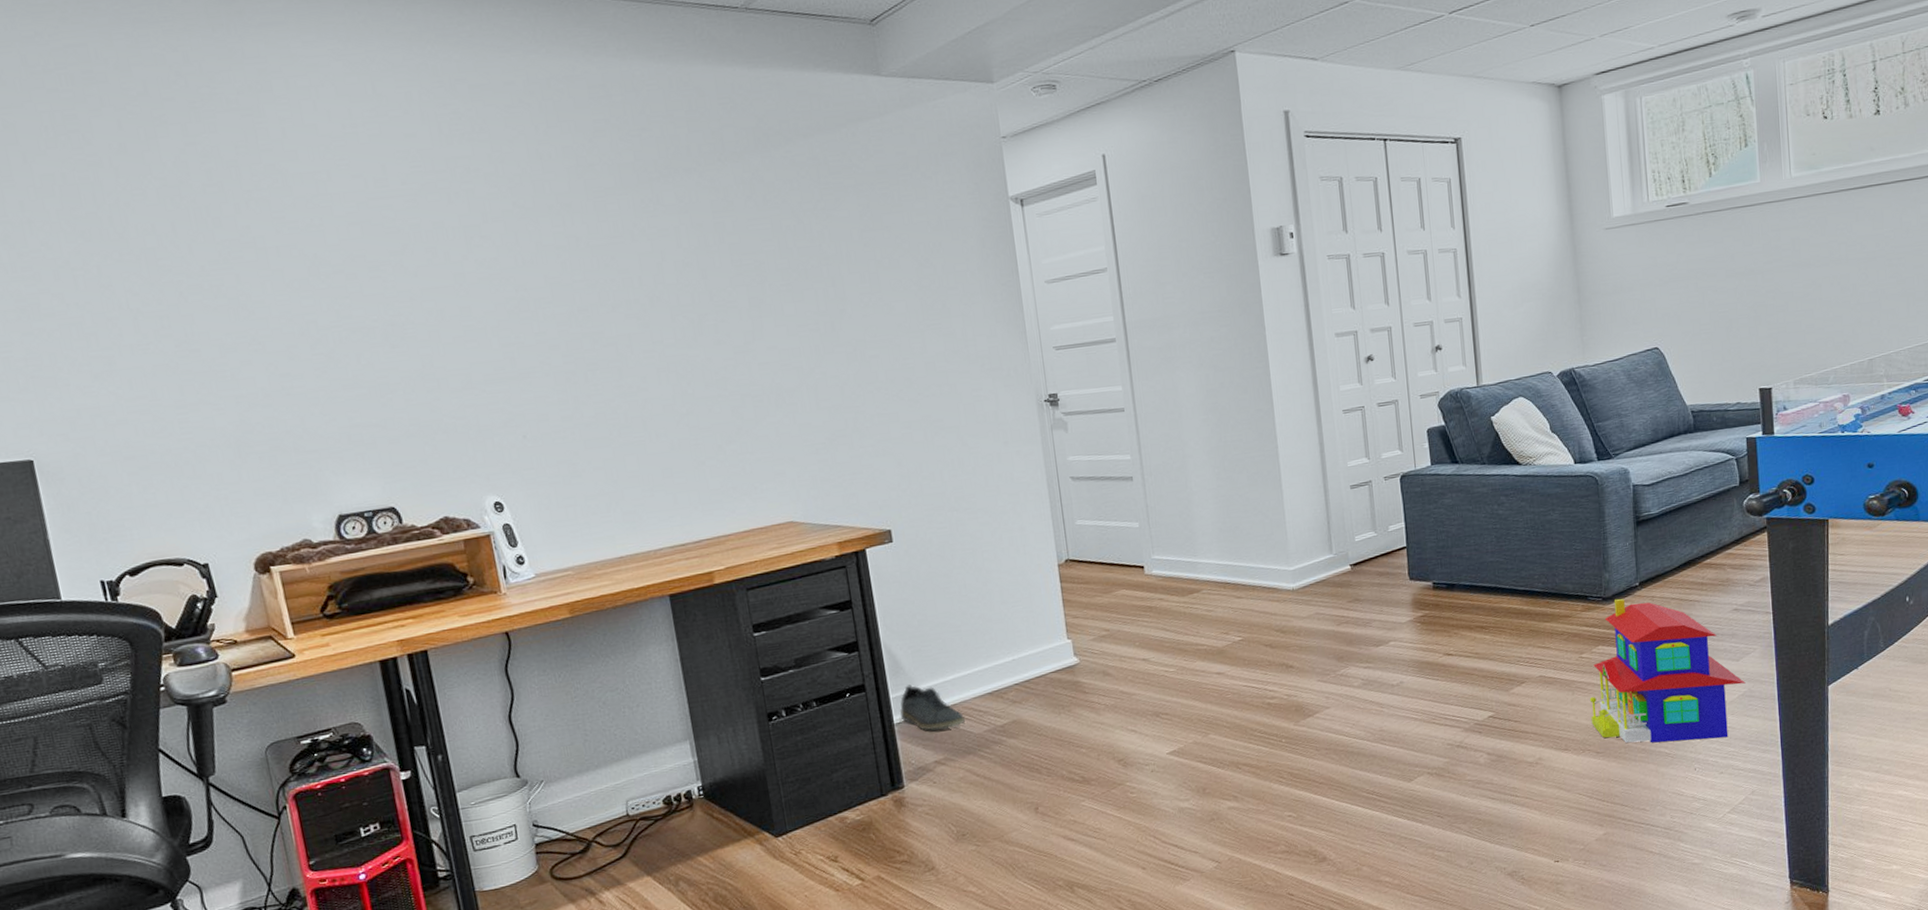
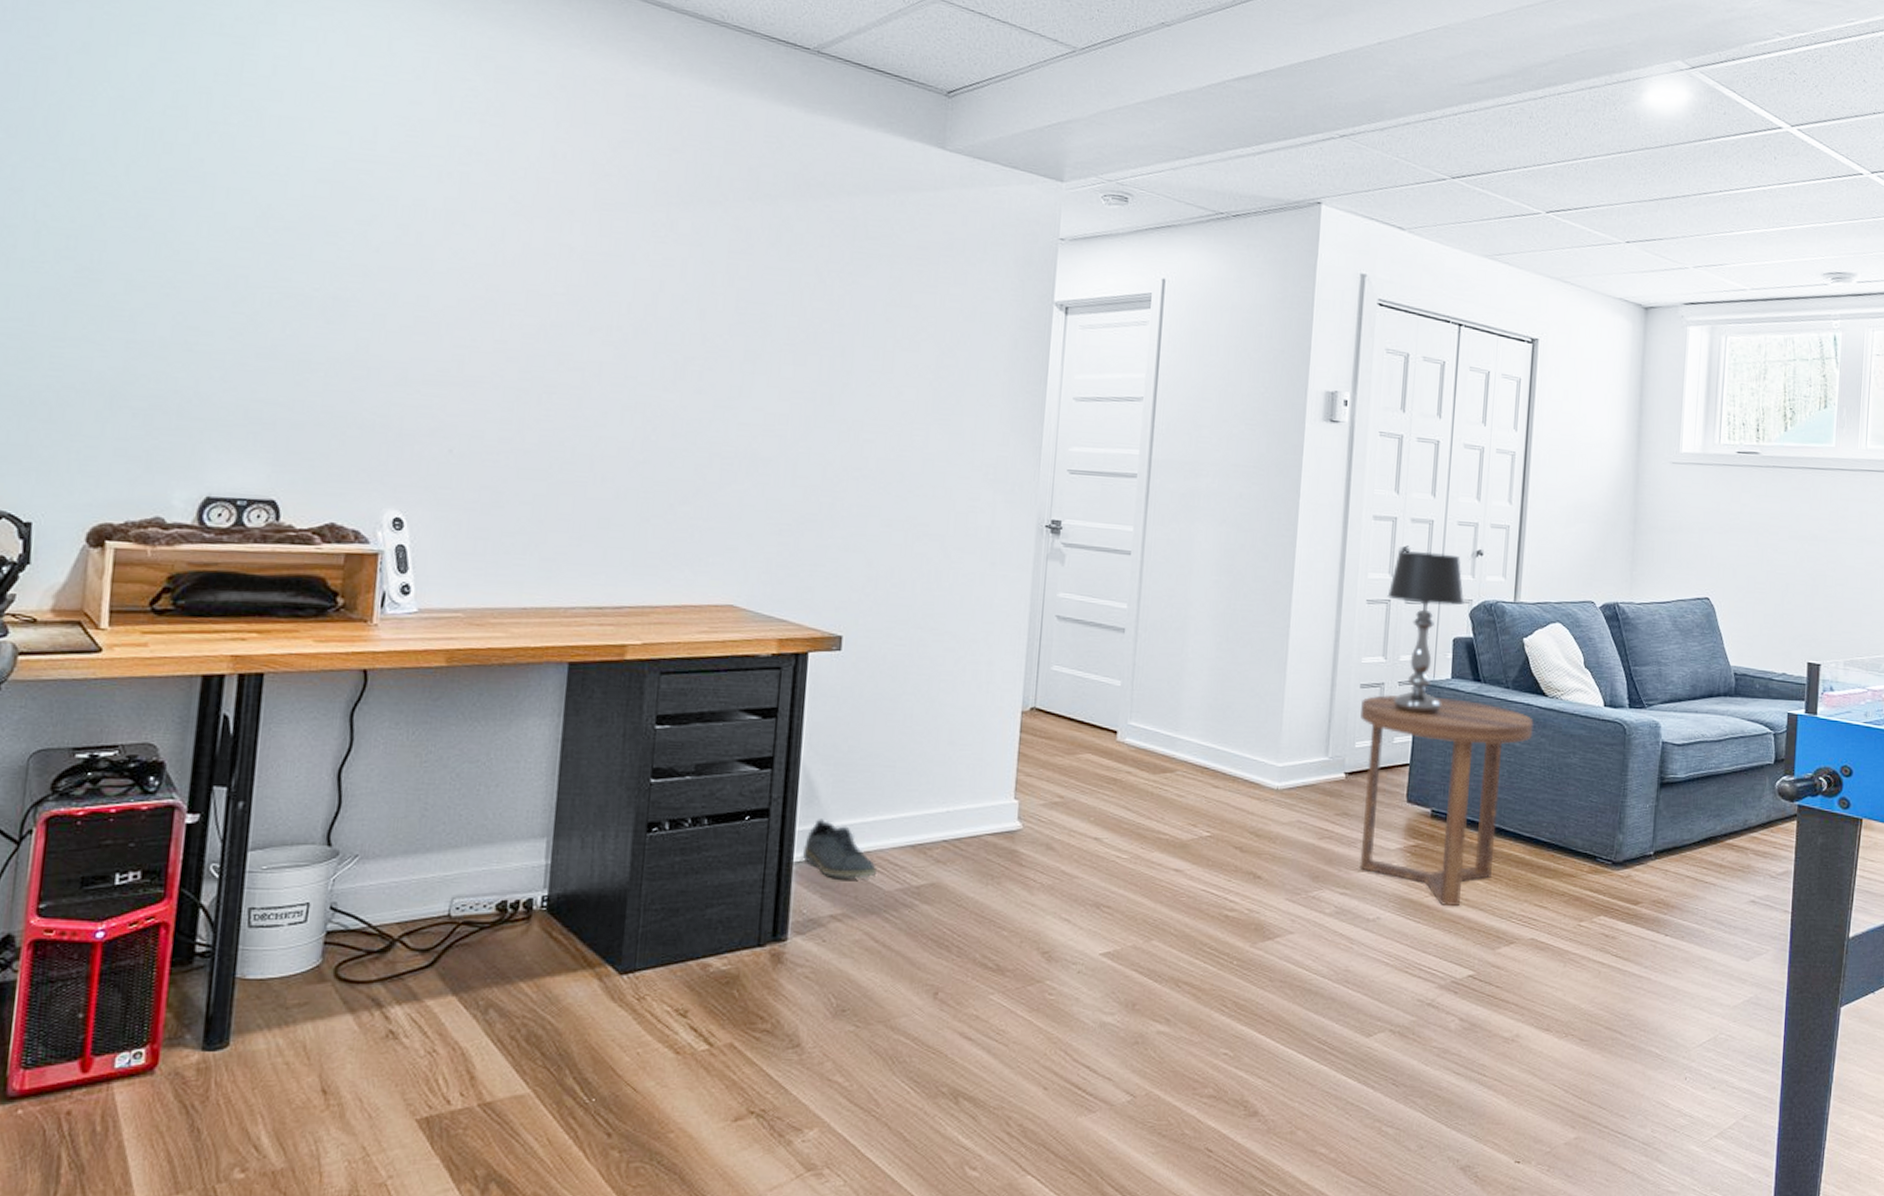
side table: none [1354,481,1513,663] -> present [1359,694,1534,907]
table lamp: none [1360,354,1432,503] -> present [1387,550,1465,715]
toy house: present [1589,599,1746,743] -> none [1580,865,1753,1047]

